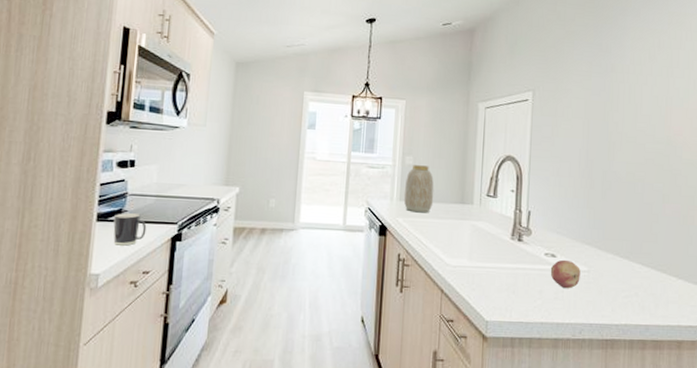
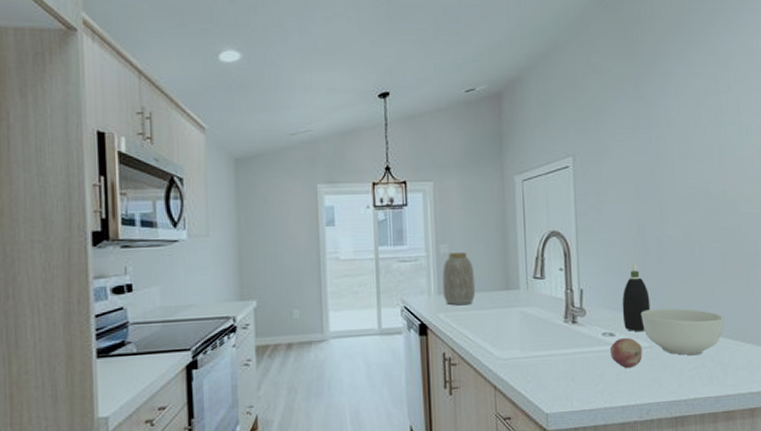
mug: present [113,213,147,246] -> none [117,344,156,382]
soap dispenser: none [565,193,592,255] -> present [622,264,651,331]
bowl: none [582,237,660,285] -> present [640,308,724,356]

